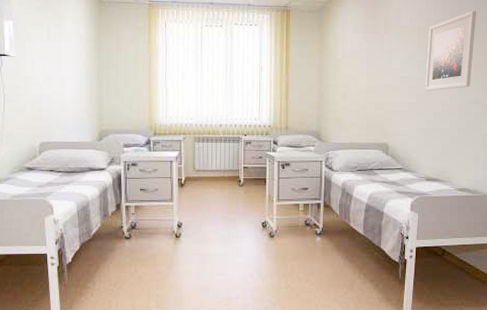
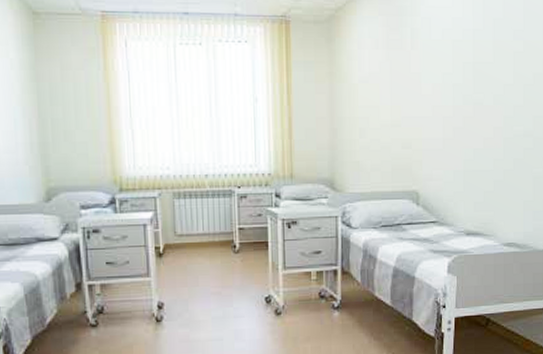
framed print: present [425,10,476,91] -> none [463,17,524,123]

